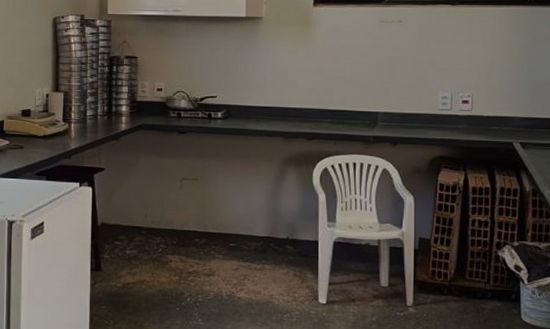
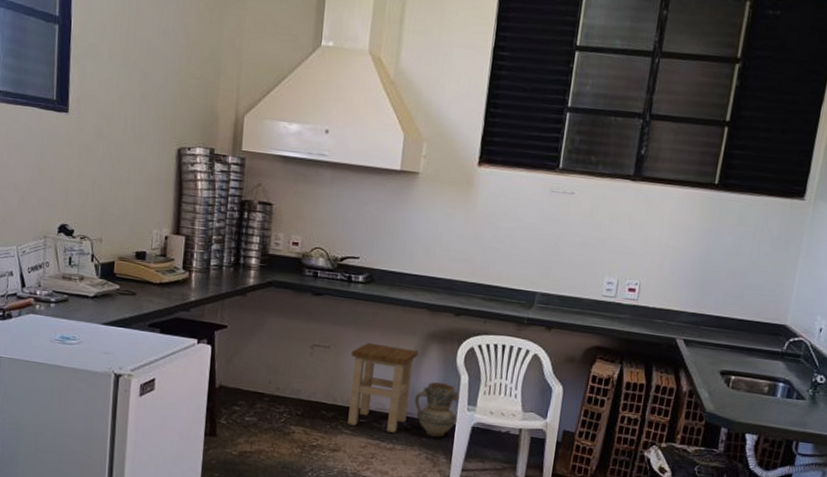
stool: none [217,172,277,254] -> present [348,342,418,433]
ceramic jug: none [278,202,320,254] -> present [414,381,461,437]

